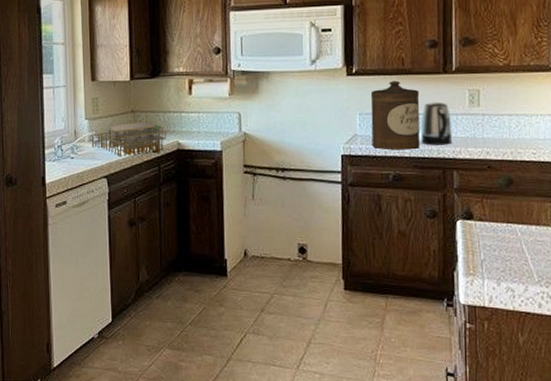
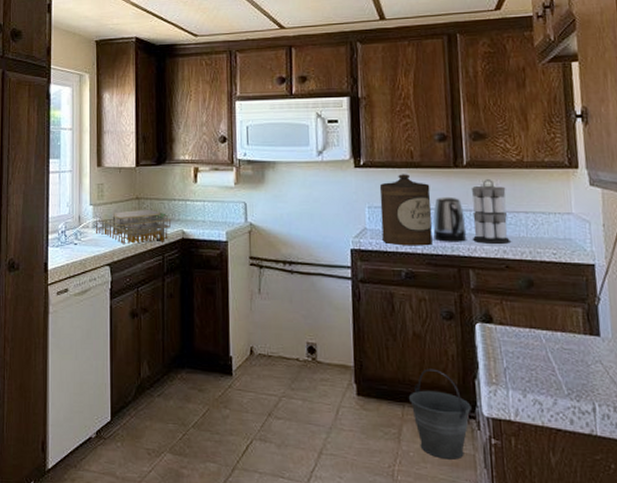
bucket: none [392,263,449,343] -> present [408,368,471,460]
spice rack: none [458,83,493,146] -> present [472,178,510,244]

